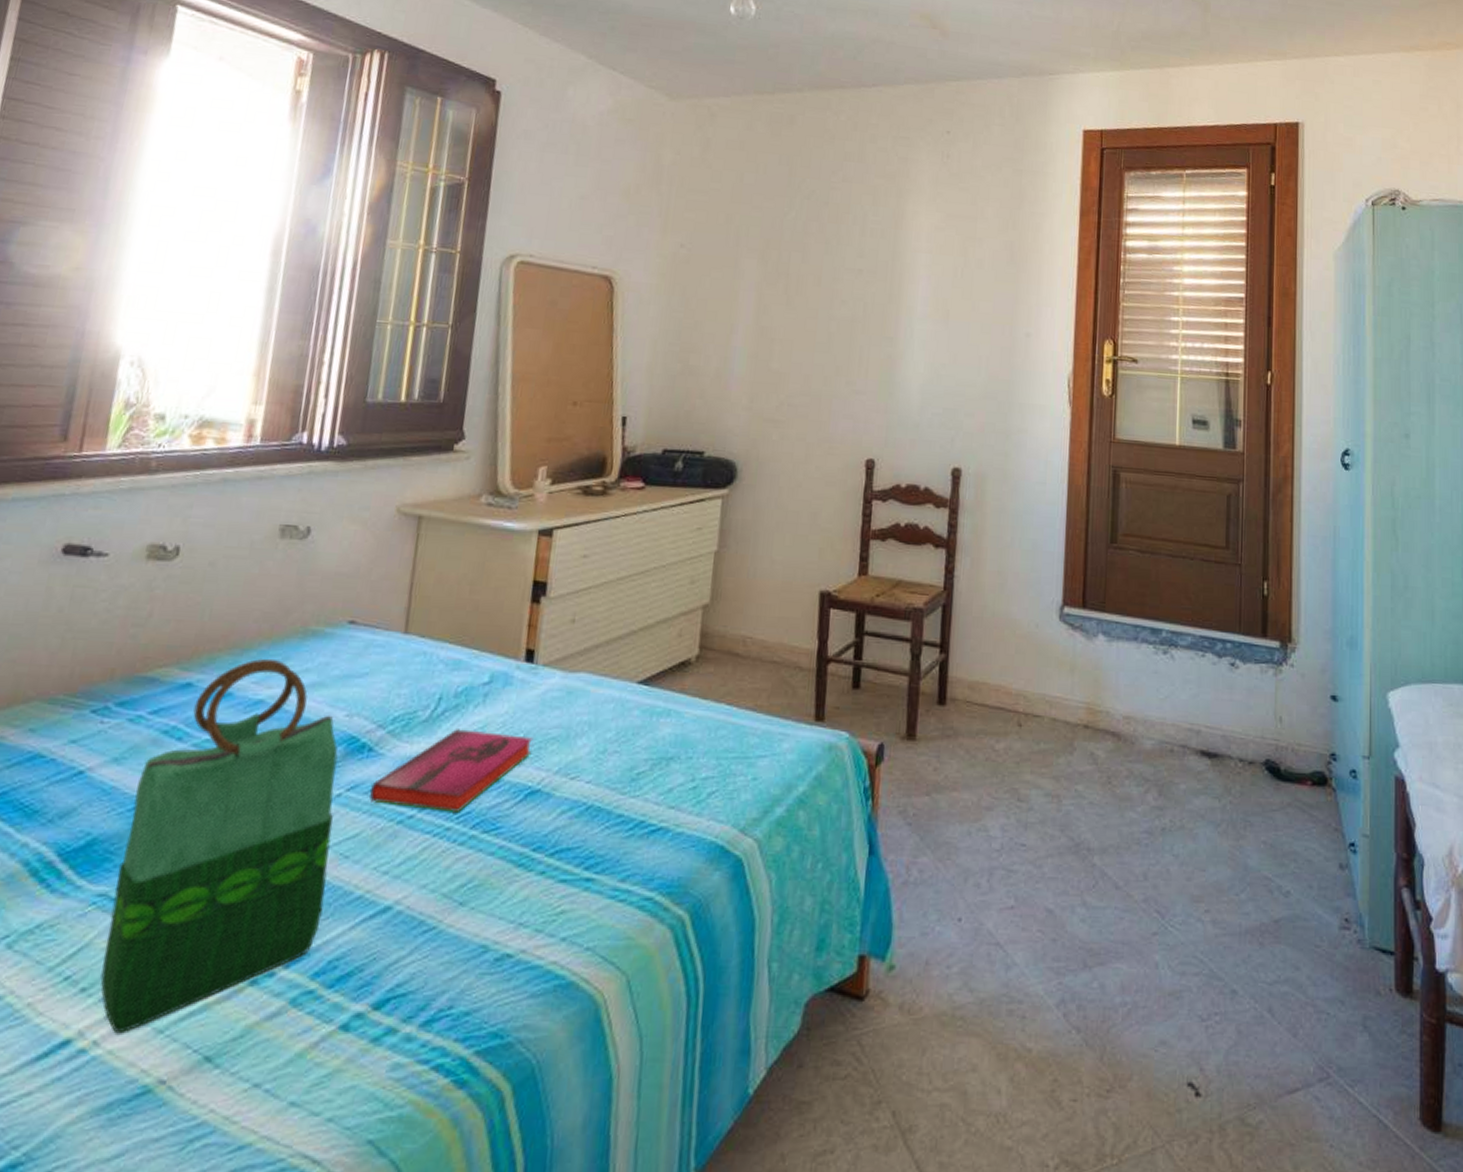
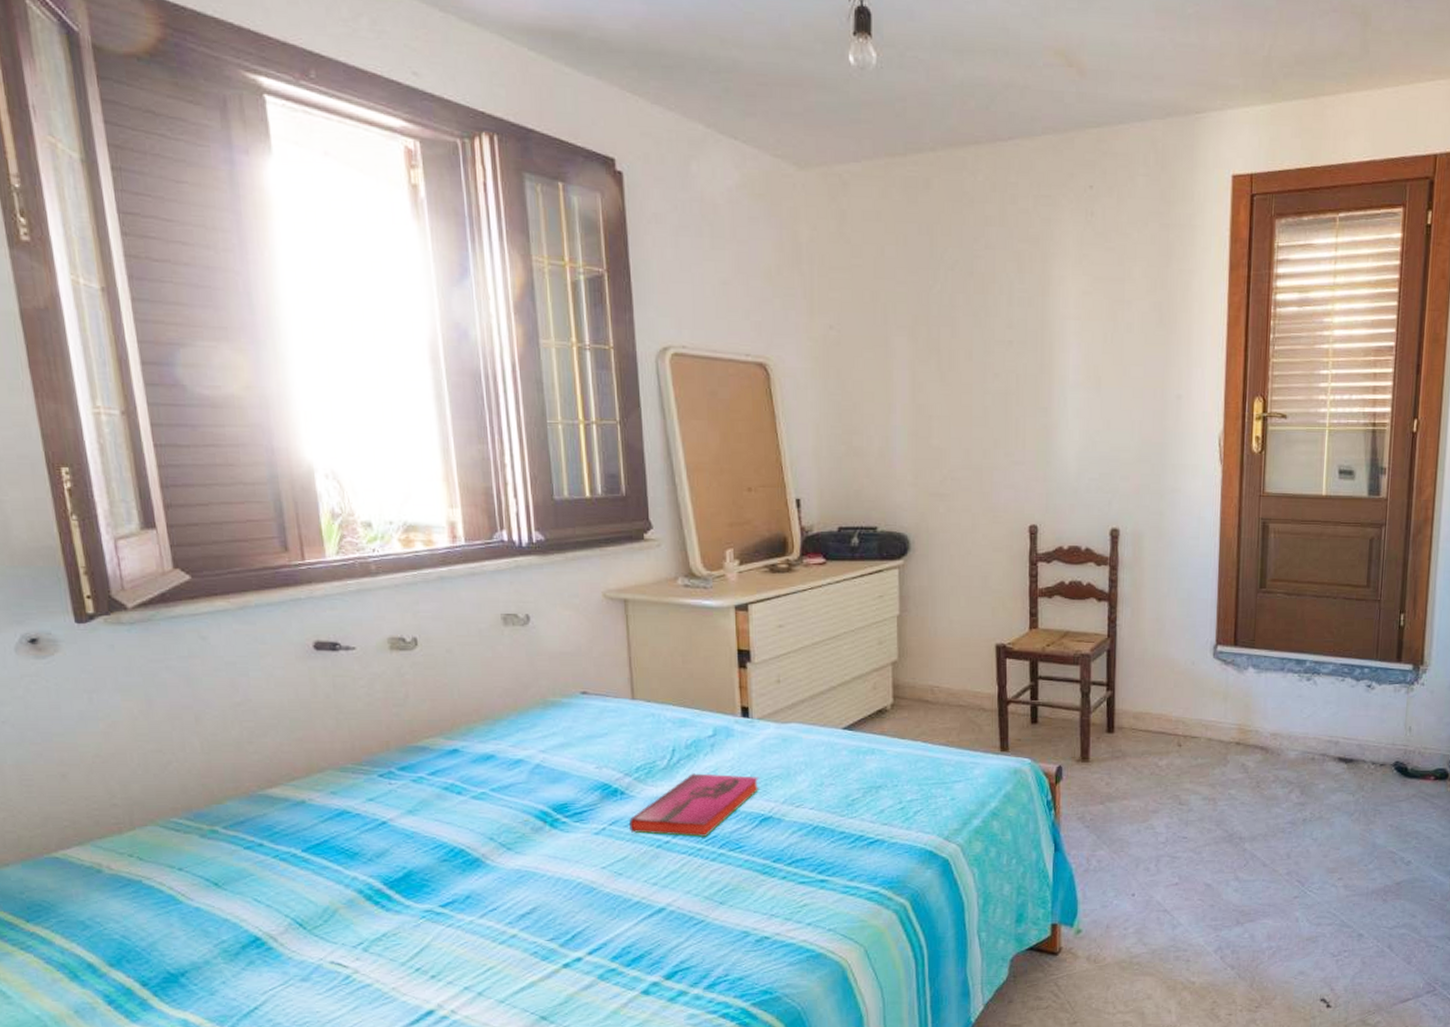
tote bag: present [100,658,338,1034] -> none [434,726,610,1005]

